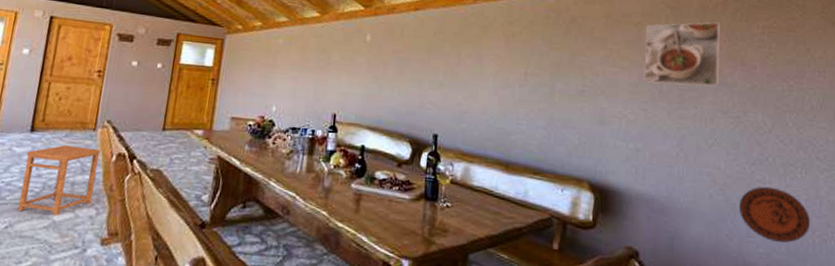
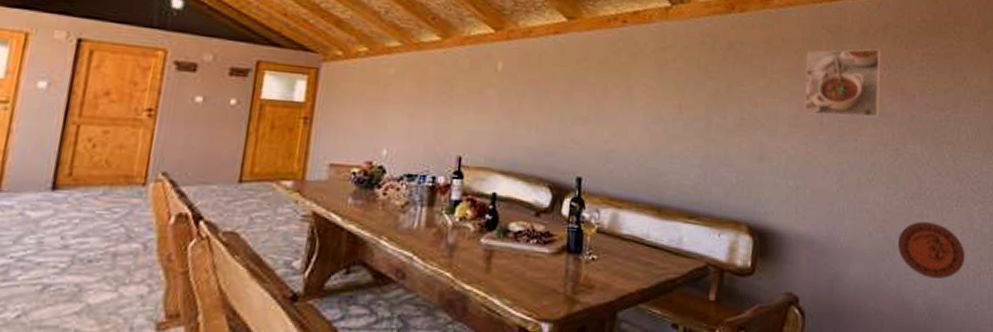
side table: present [17,145,101,216] -> none [34,206,154,298]

